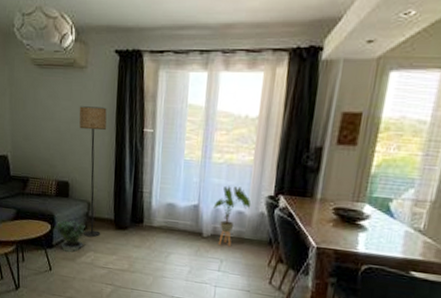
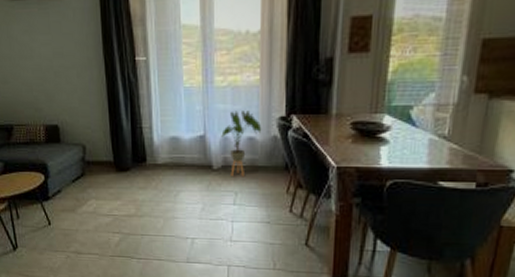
potted plant: present [54,220,86,252] -> none [48,167,85,203]
floor lamp: present [79,106,107,238] -> none [60,38,101,184]

